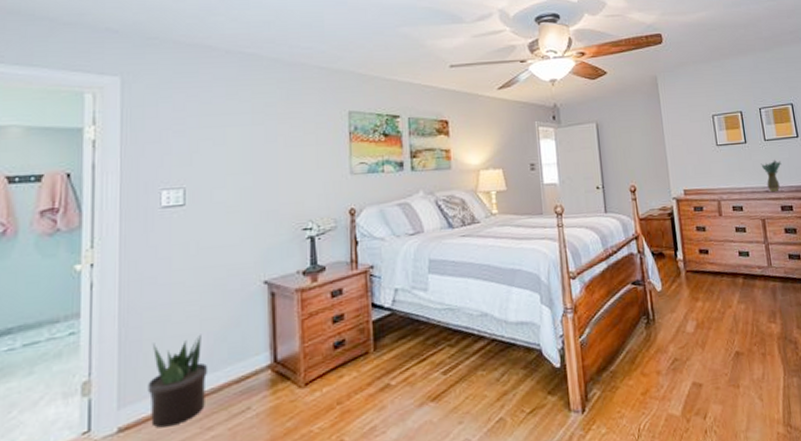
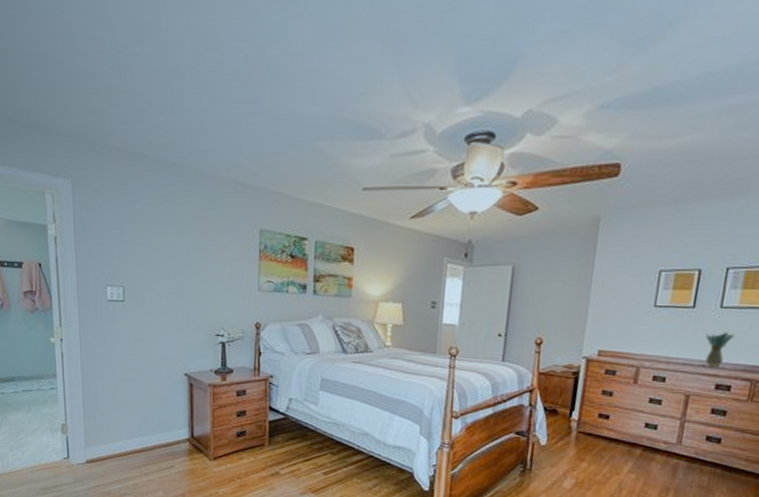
planter: present [148,334,208,428] -> none [104,405,144,467]

